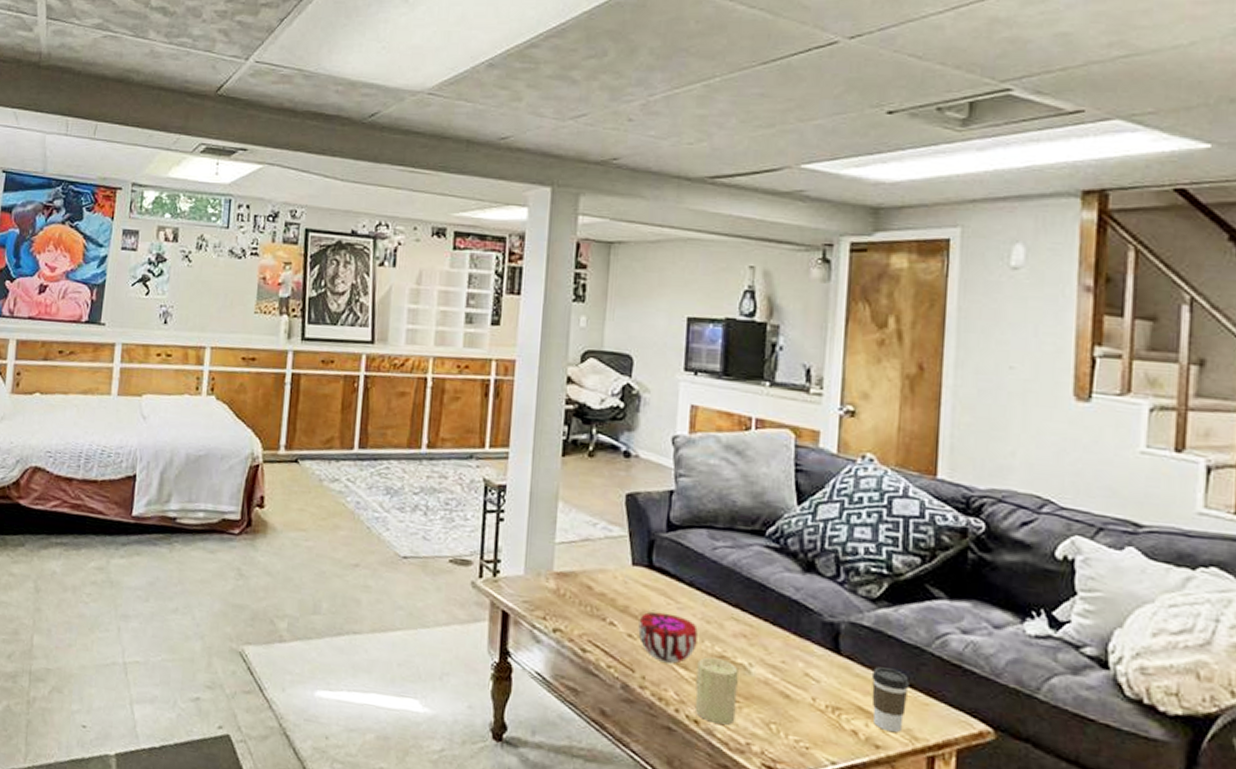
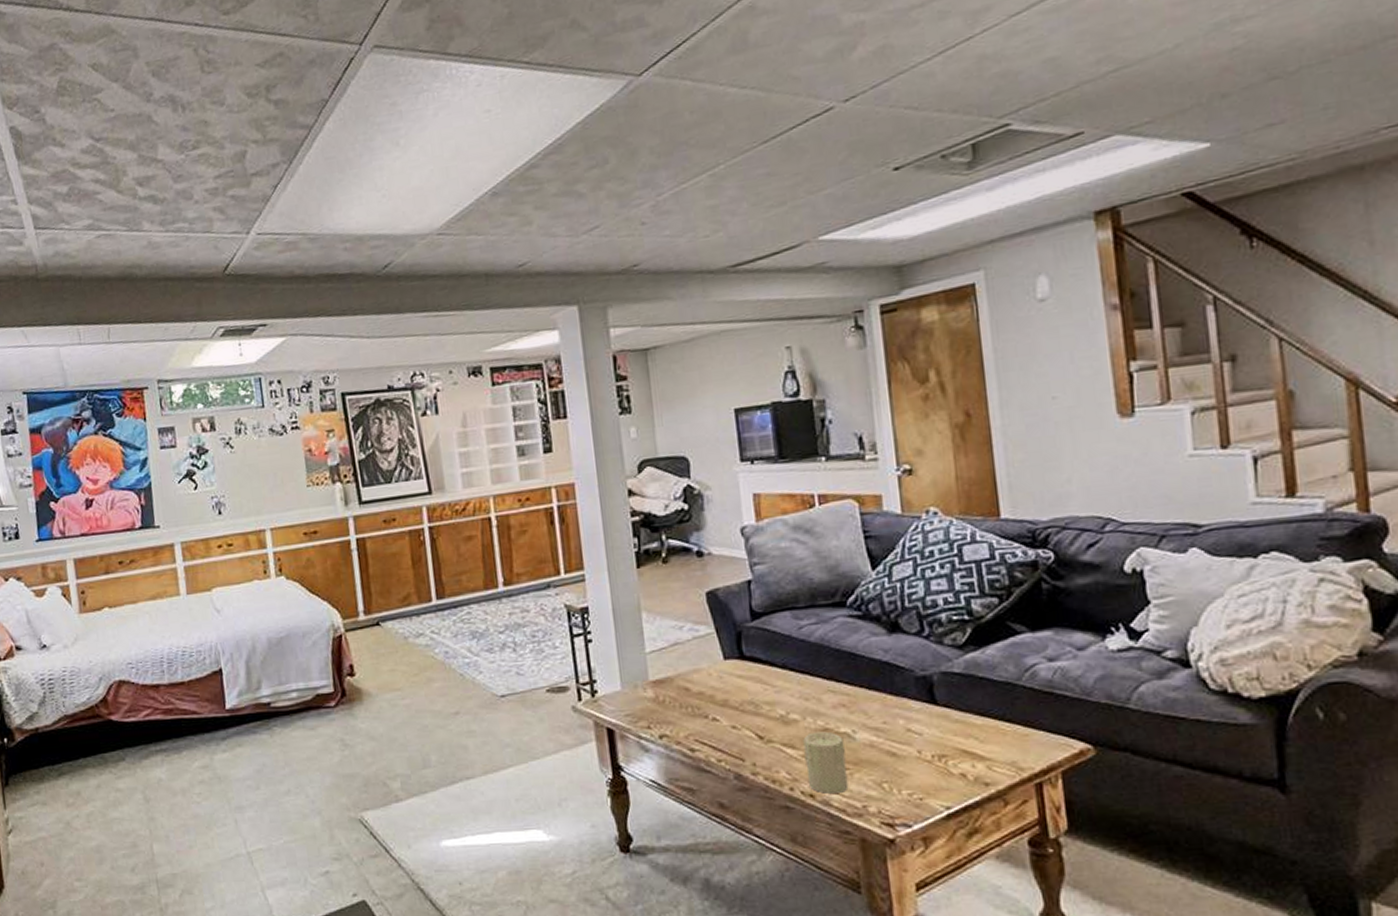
decorative bowl: present [638,611,698,664] -> none [740,698,800,746]
coffee cup: present [871,667,910,733] -> none [969,708,1008,769]

